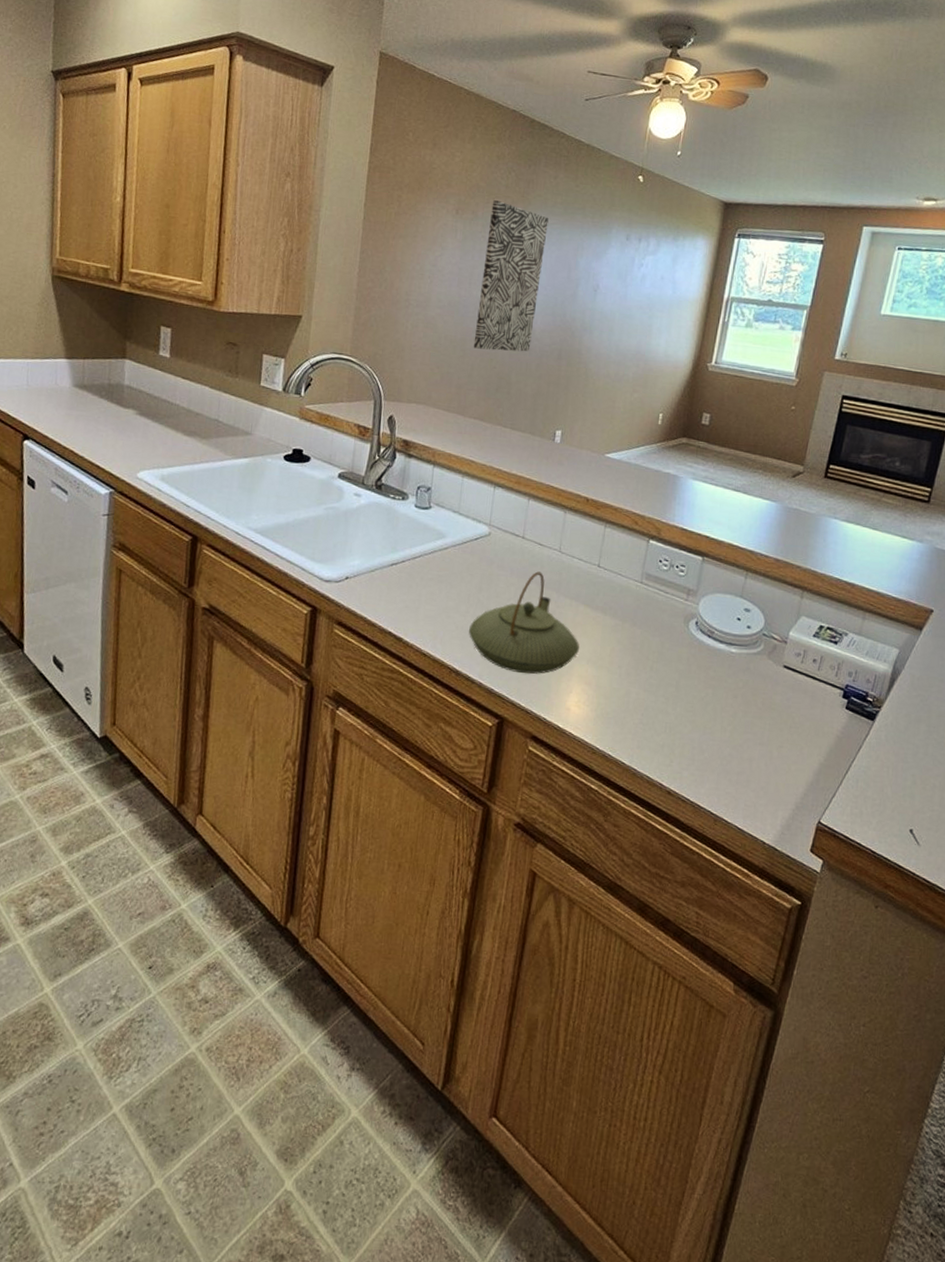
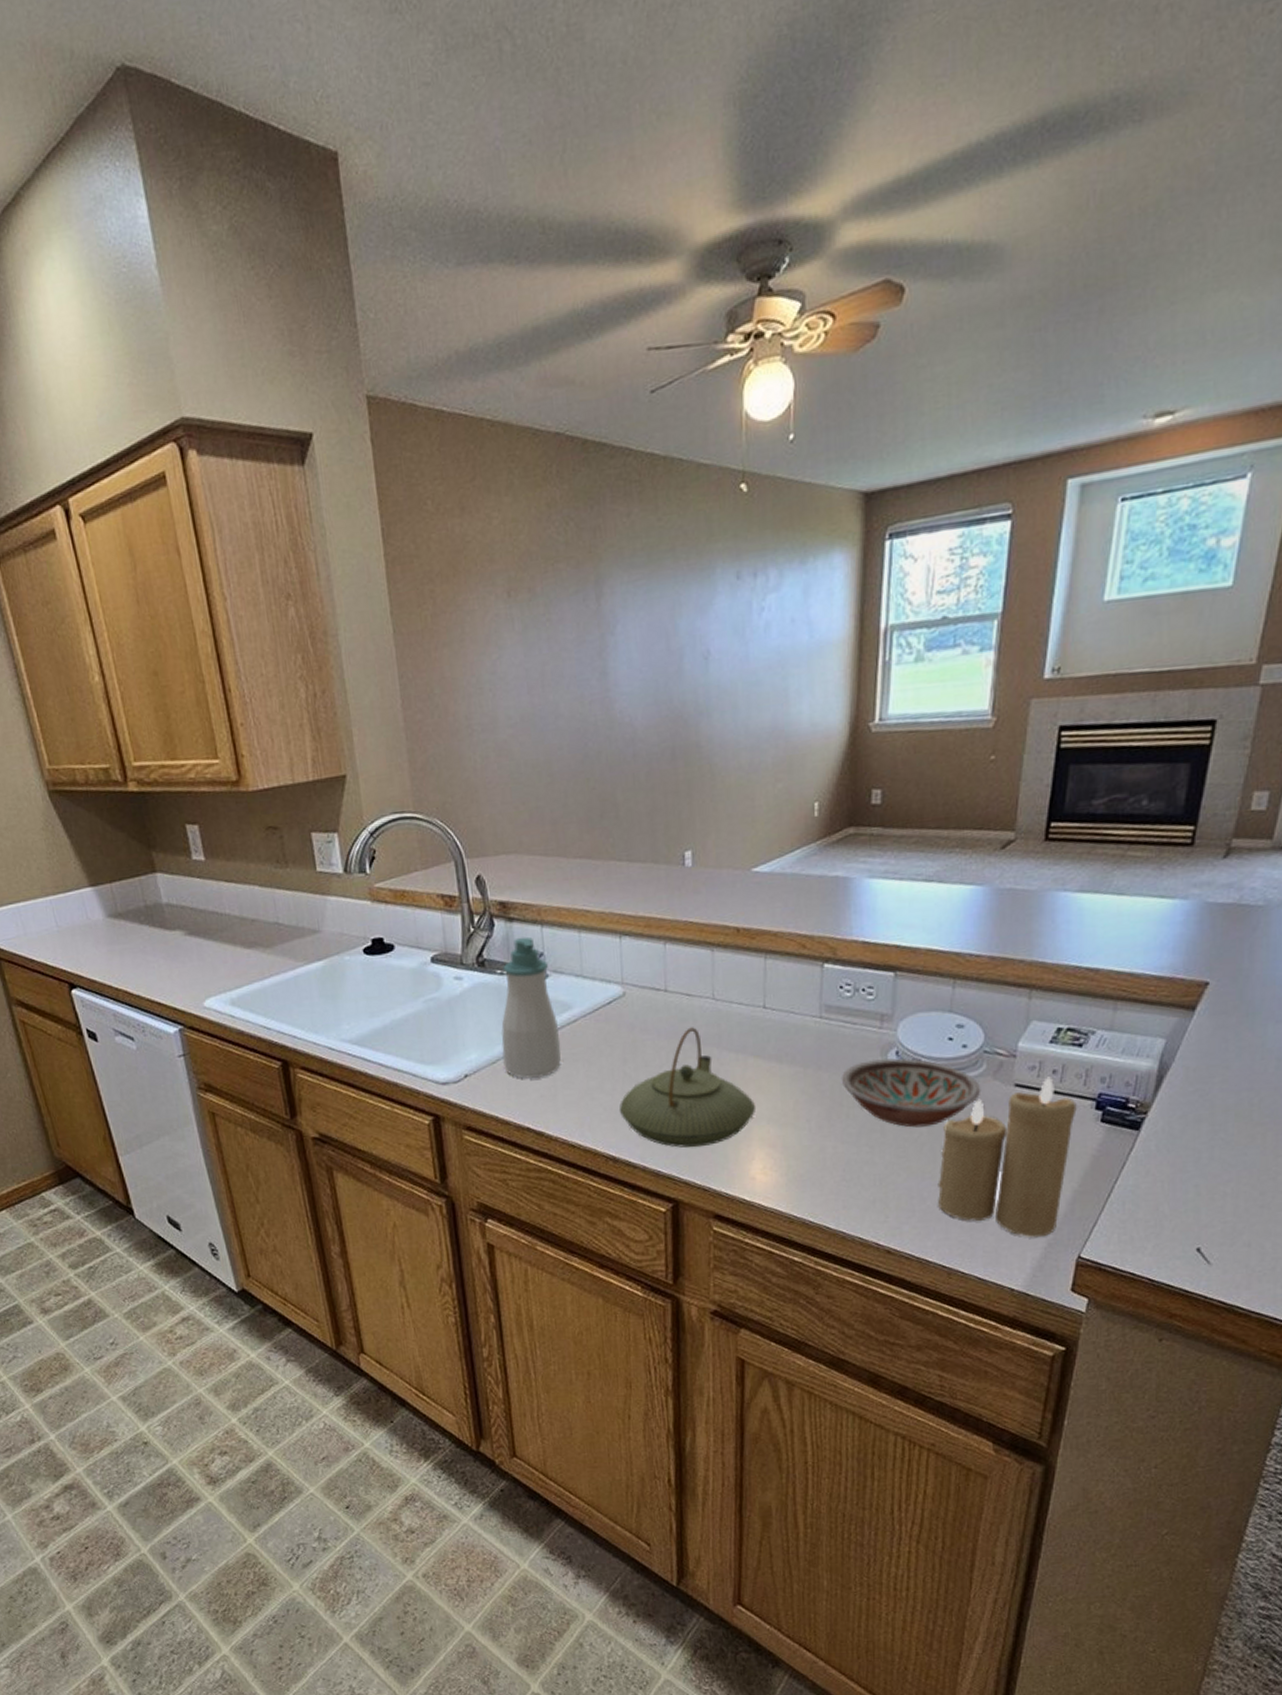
soap bottle: none [380,471,433,591] -> present [501,936,562,1080]
wall art: present [473,200,549,352] -> none [551,566,635,770]
bowl: none [650,624,758,689] -> present [841,1057,981,1128]
candle: none [713,664,829,800] -> present [938,1077,1077,1238]

